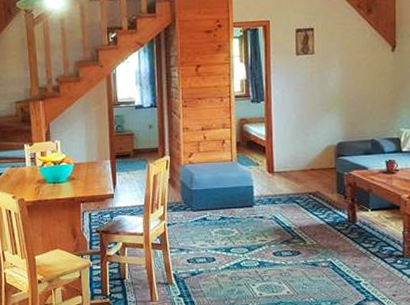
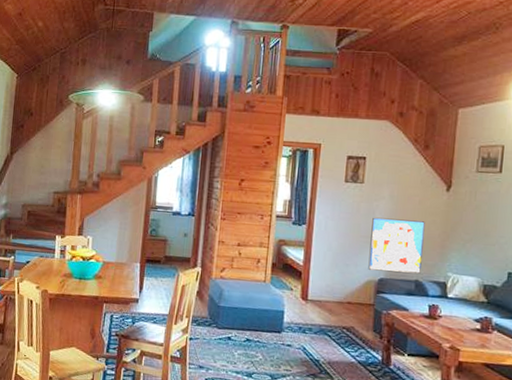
wall art: none [326,83,375,136] -> present [368,217,425,274]

